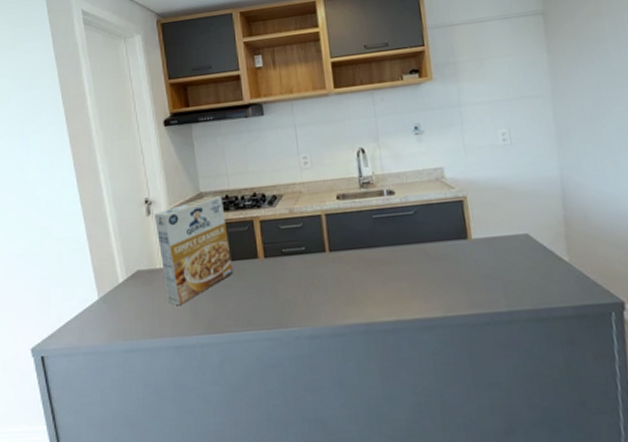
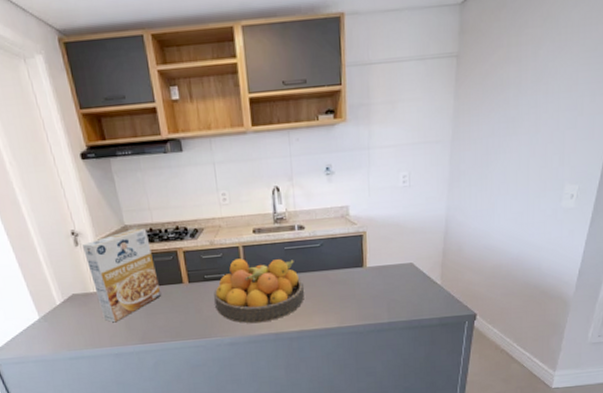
fruit bowl: none [292,229,400,310] -> present [214,258,305,324]

